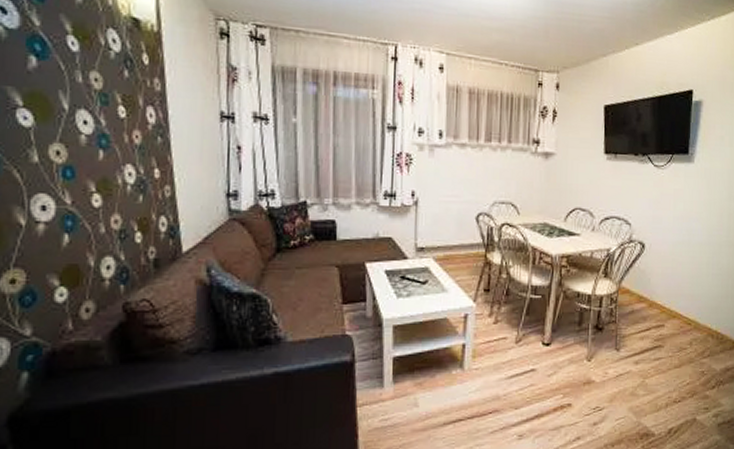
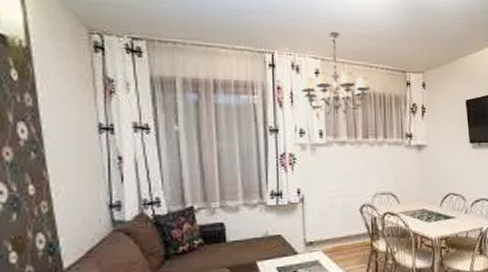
chandelier: none [423,23,498,124] -> present [301,31,371,123]

